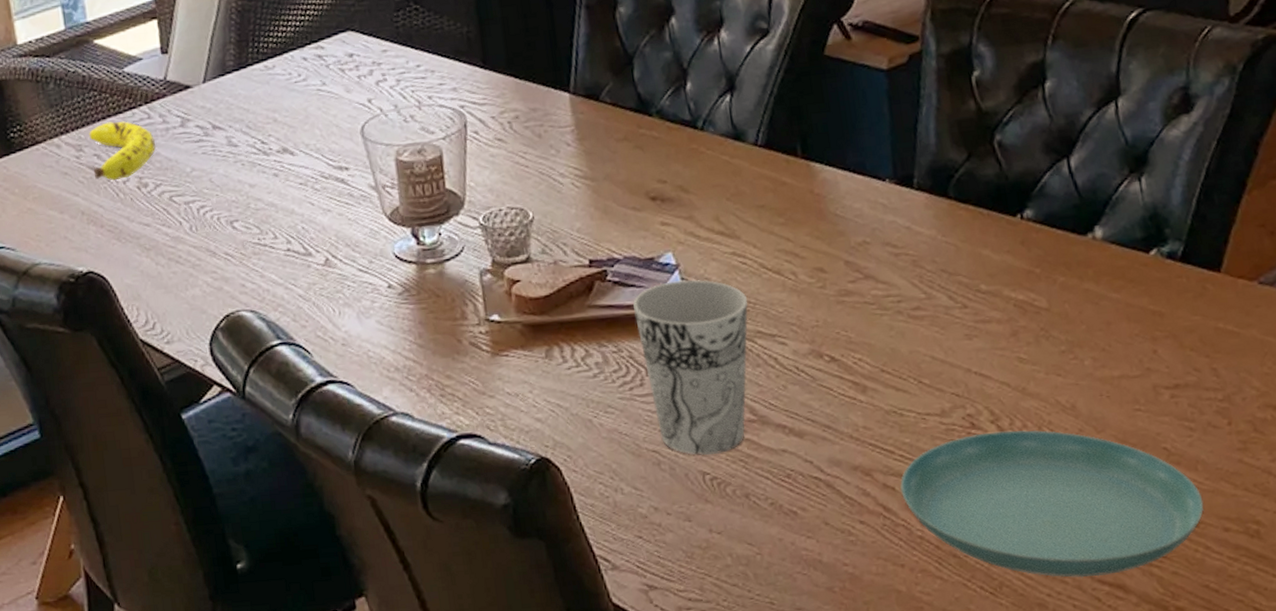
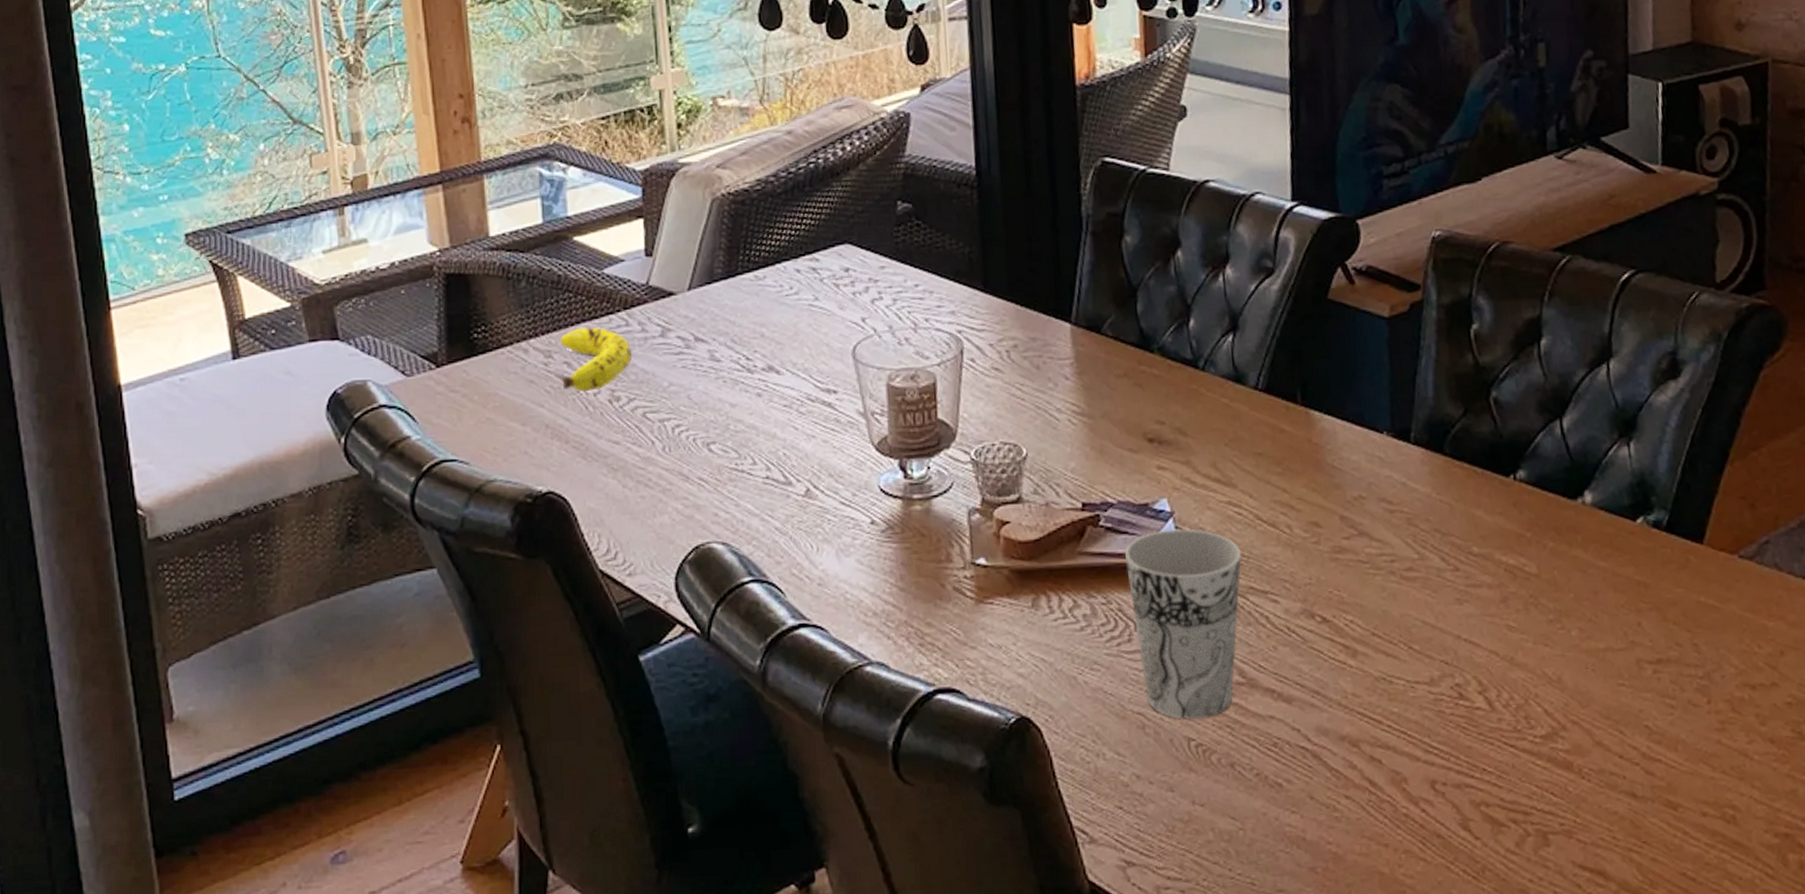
saucer: present [900,429,1205,578] -> none [1386,702,1684,863]

